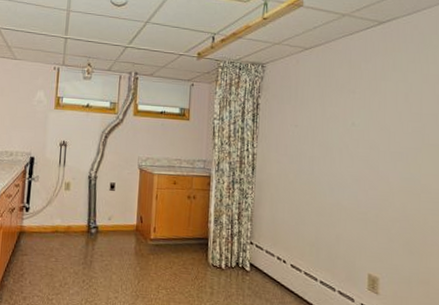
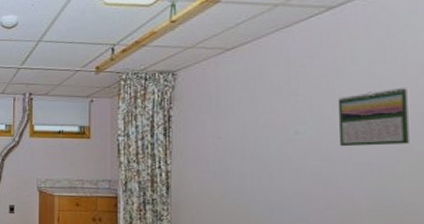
calendar: none [381,92,428,139] -> present [337,87,409,147]

